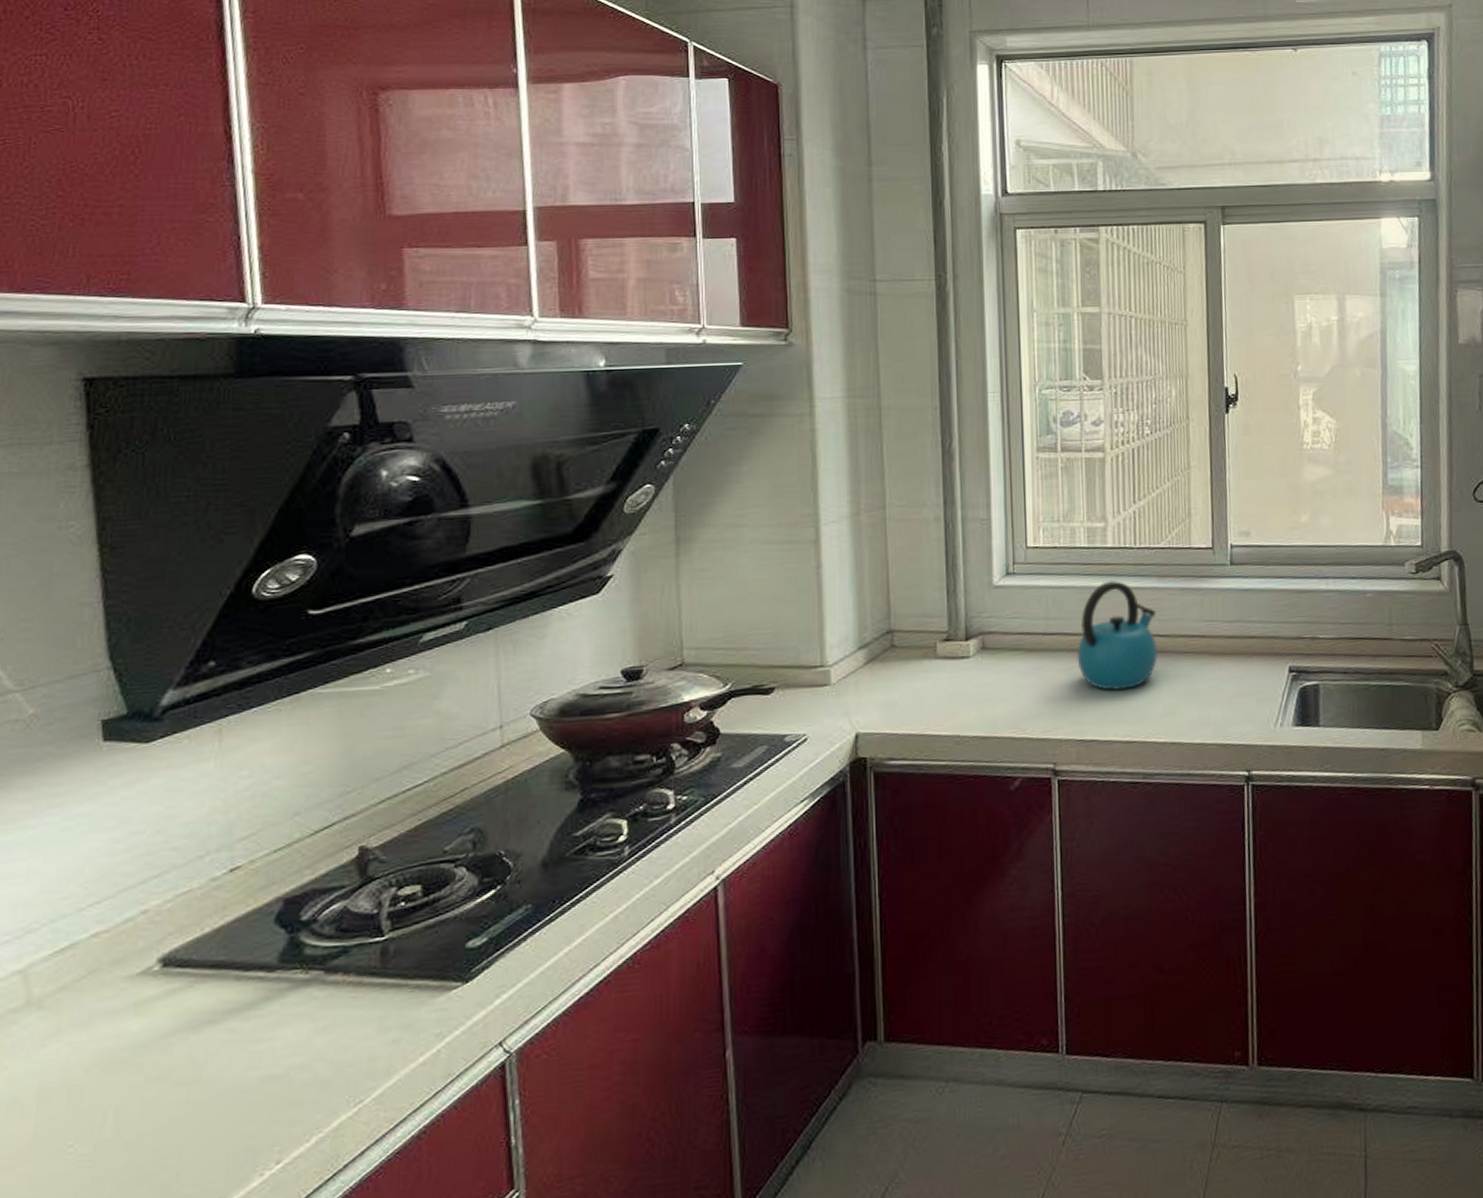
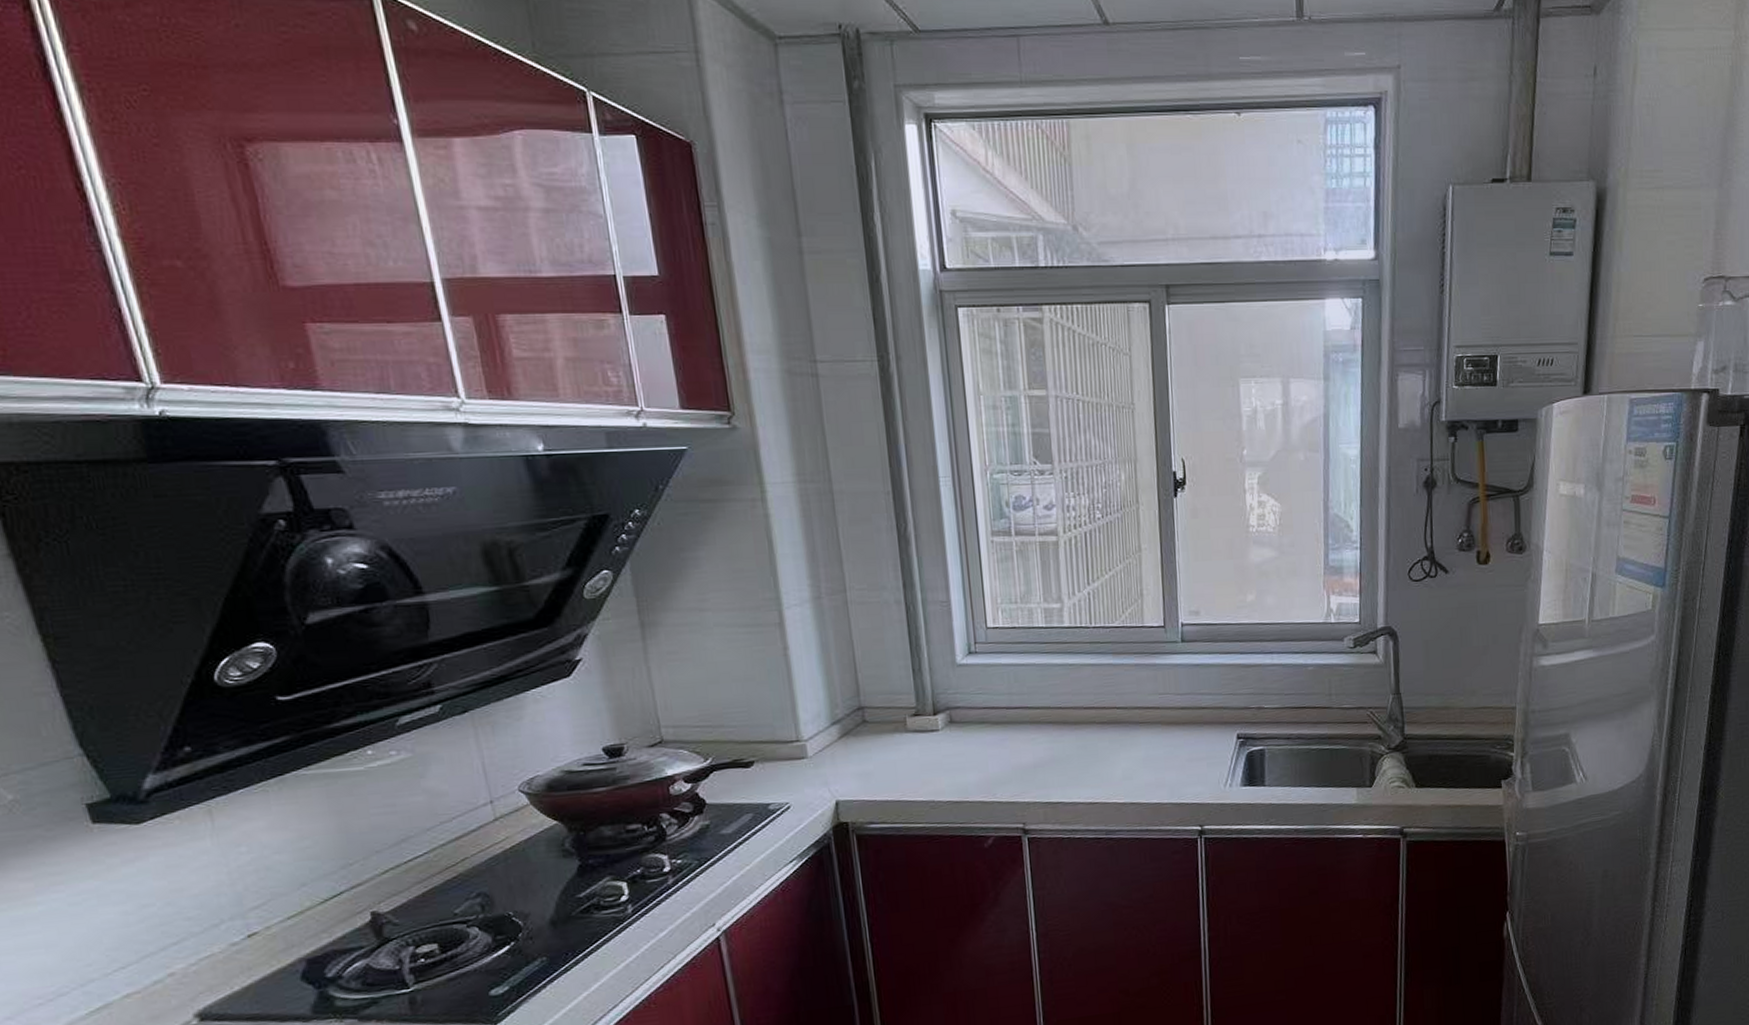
kettle: present [1076,580,1159,691] -> none [1039,657,1117,759]

